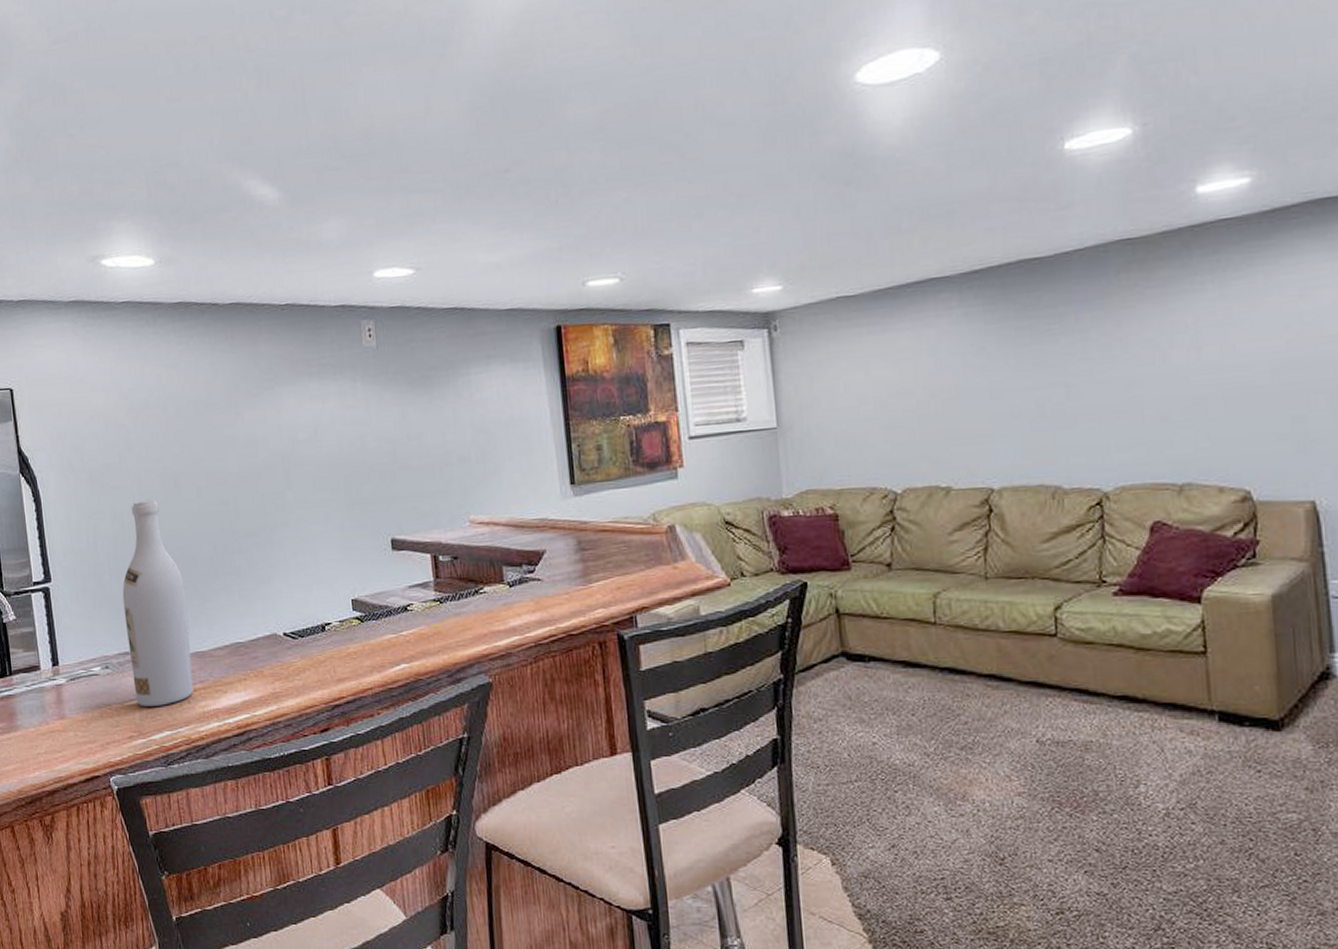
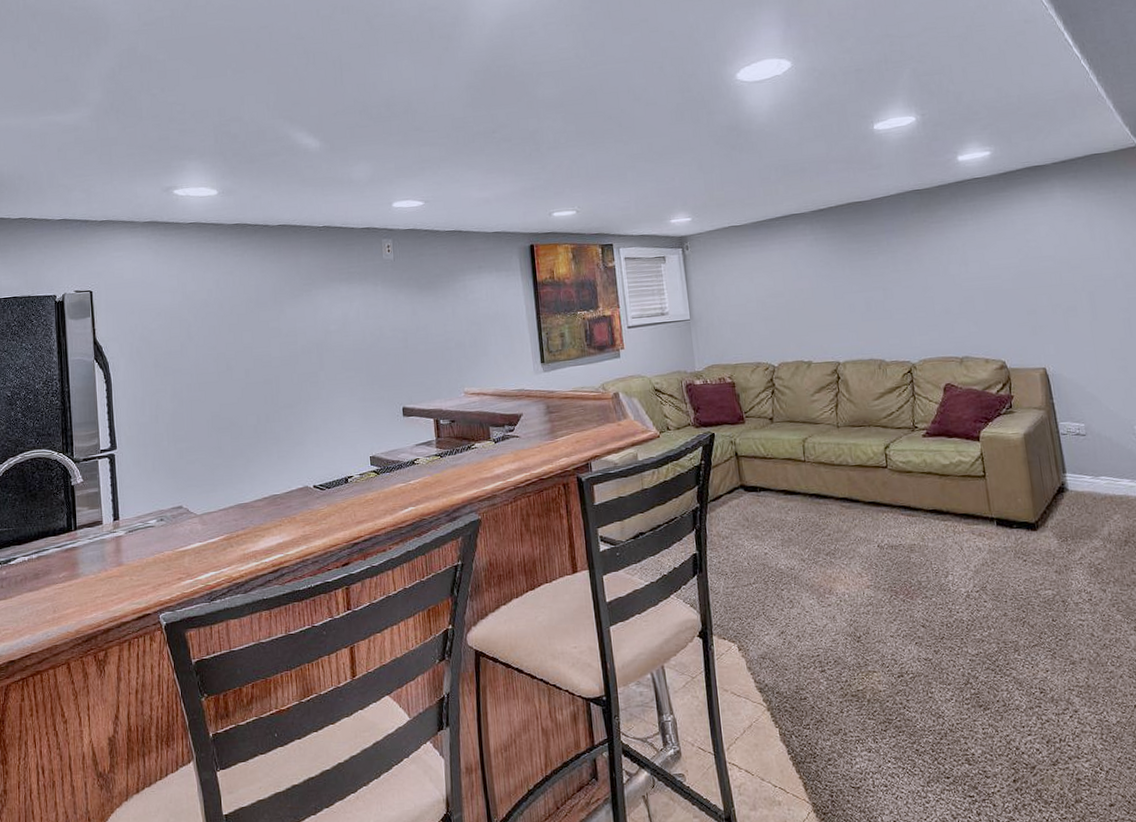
wine bottle: present [122,499,194,707] -> none [178,379,236,552]

